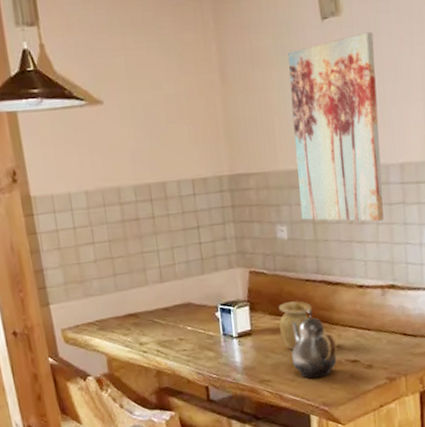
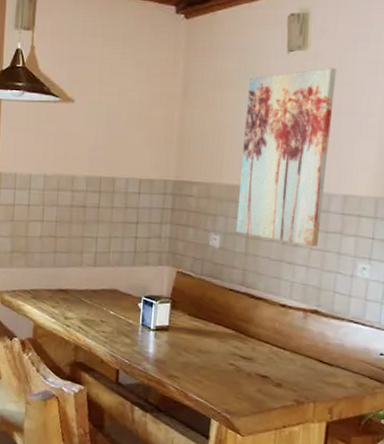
vase: present [279,301,313,350] -> none [196,306,232,353]
teapot: present [291,310,337,380] -> none [203,318,250,386]

